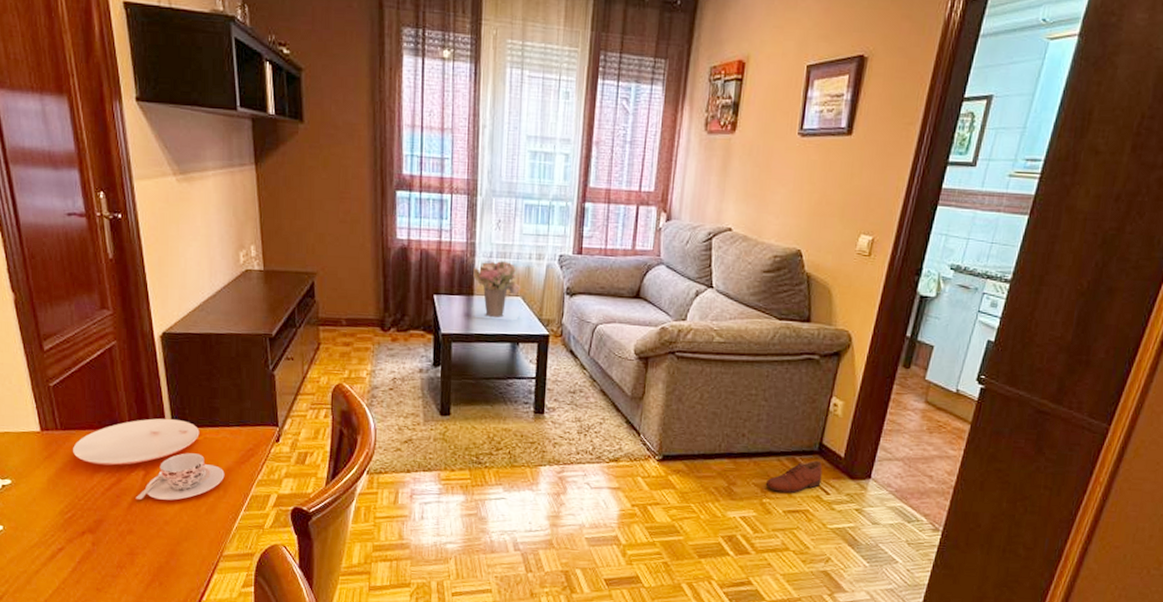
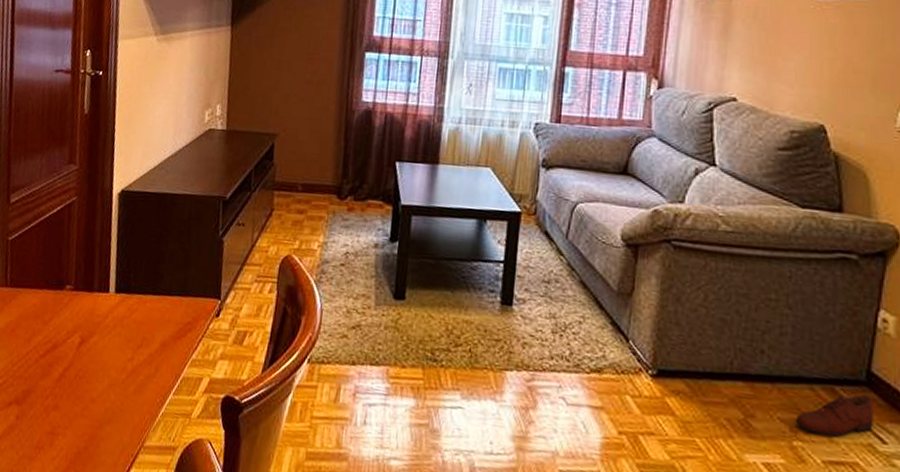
plate: present [73,418,200,466] -> none [16,281,141,331]
teacup: present [135,453,225,501] -> none [67,321,159,375]
flower bouquet: present [472,261,522,318] -> none [439,128,492,191]

